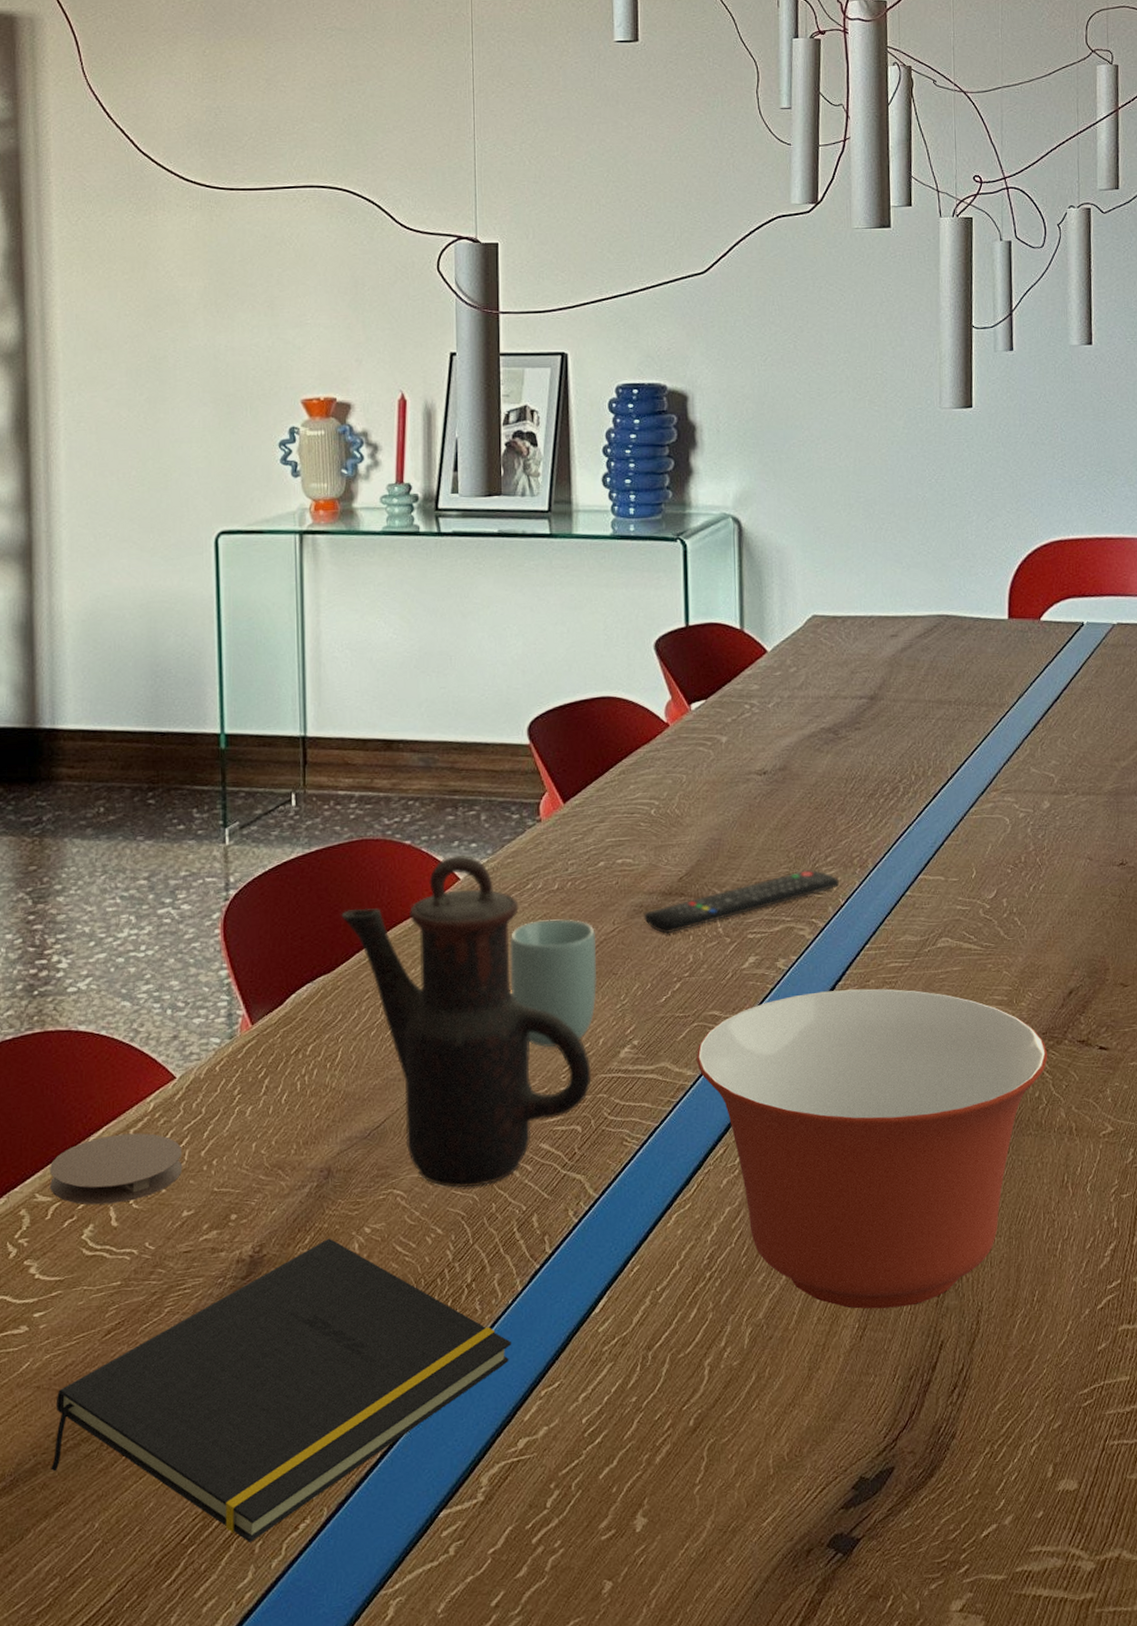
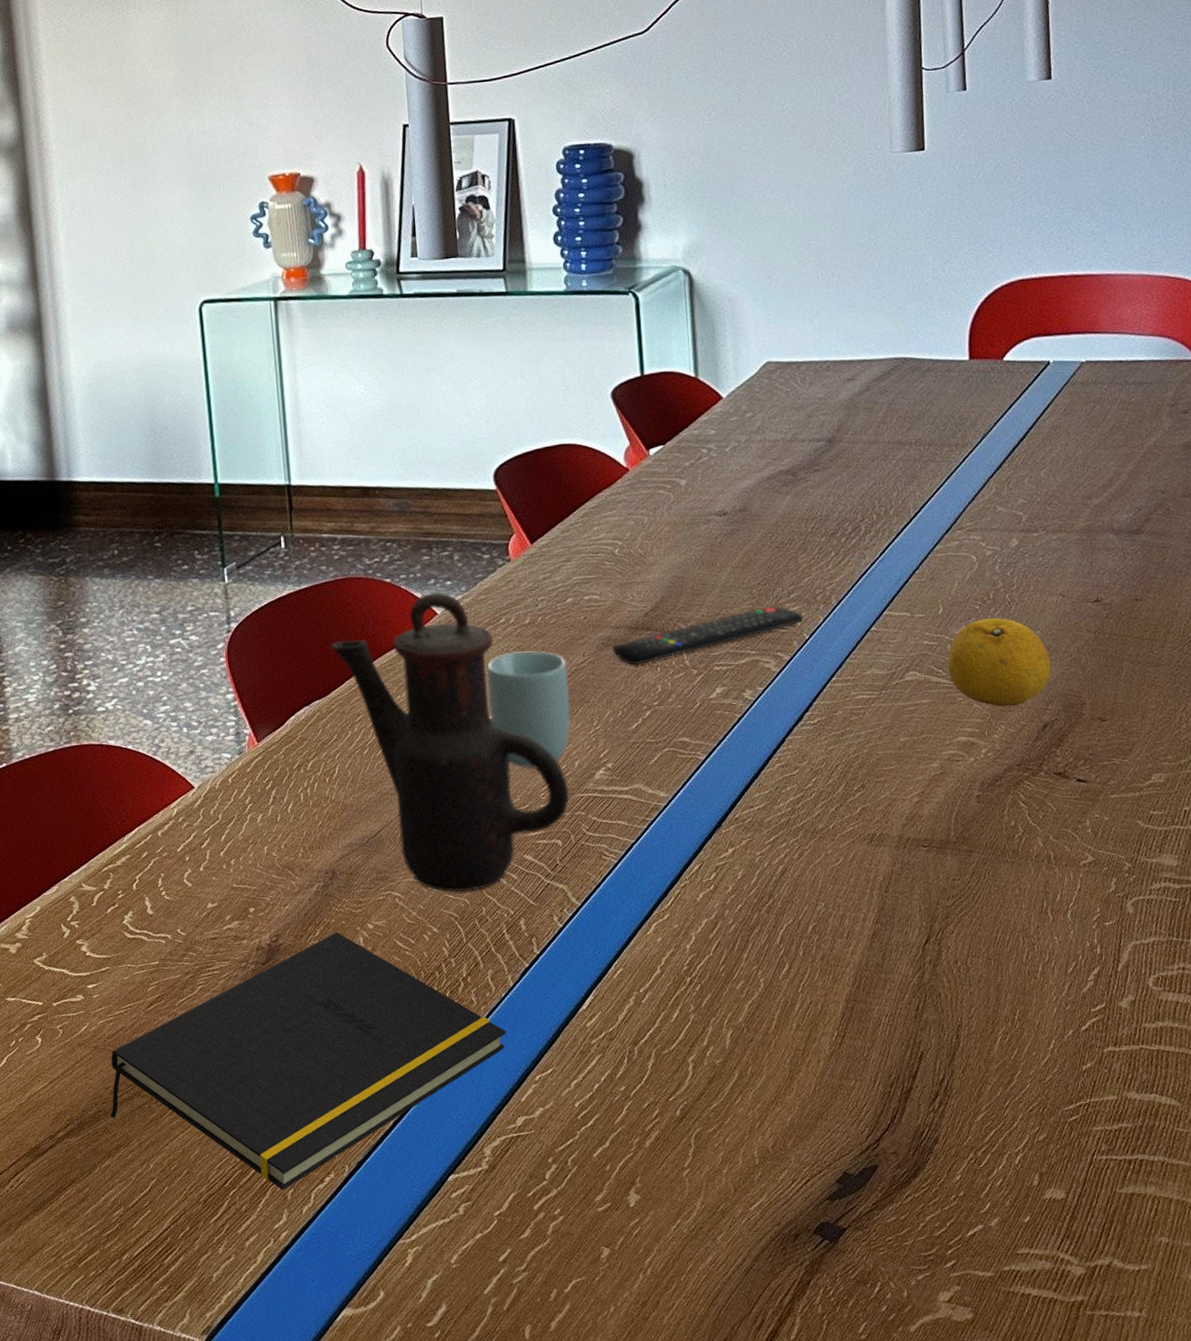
coaster: present [49,1133,183,1205] -> none [92,834,205,895]
mixing bowl: present [696,988,1048,1309] -> none [668,719,1023,1019]
fruit: none [979,881,1078,974] -> present [947,617,1051,707]

